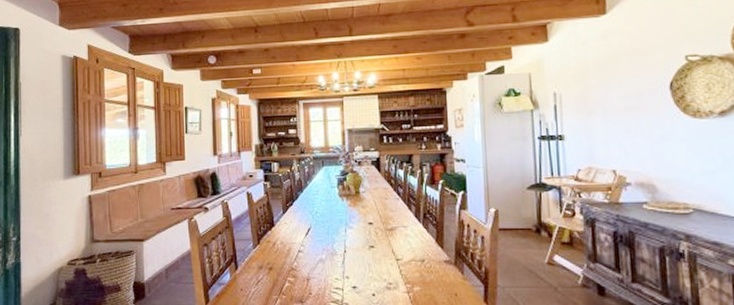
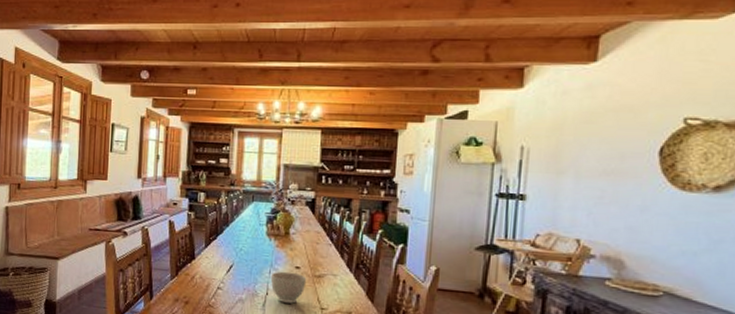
bowl: none [346,228,380,258] -> present [270,271,307,304]

